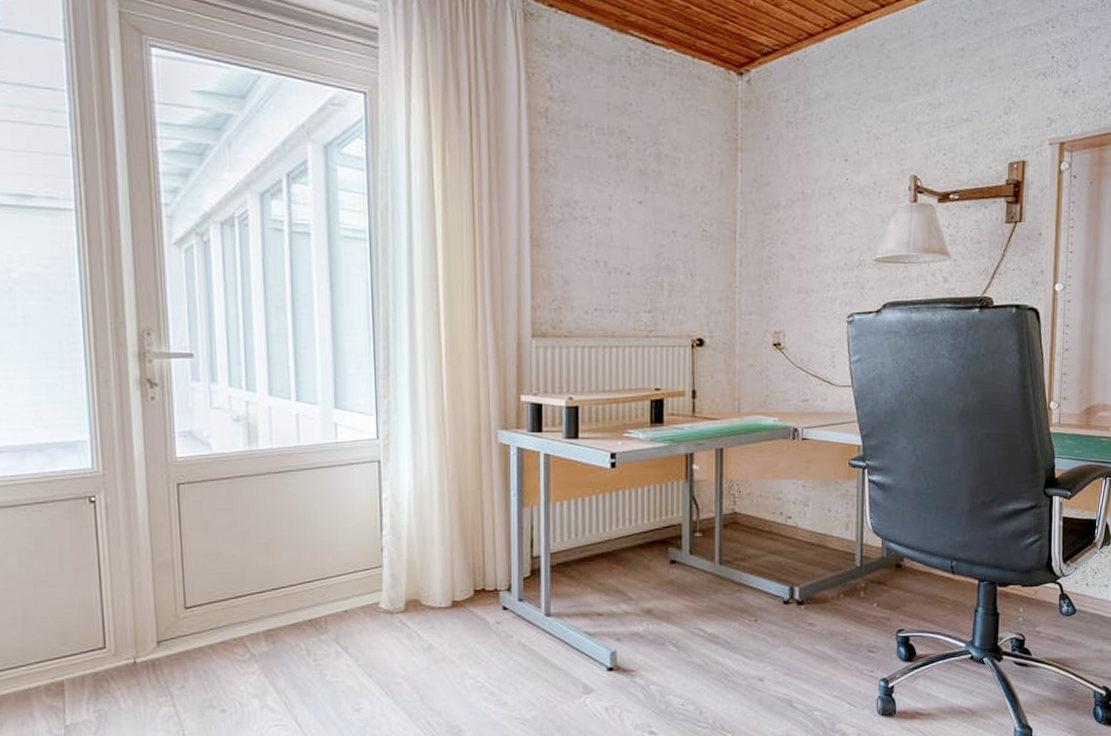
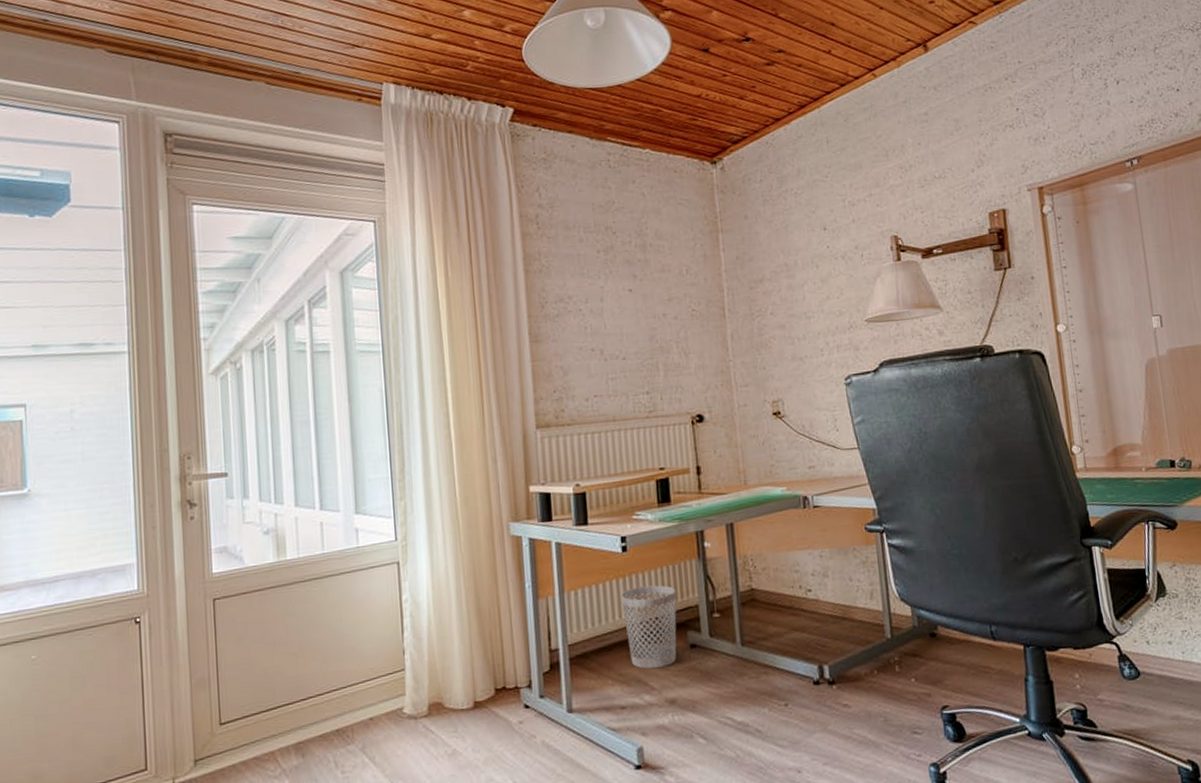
wastebasket: none [606,502,661,581] -> present [621,585,677,669]

